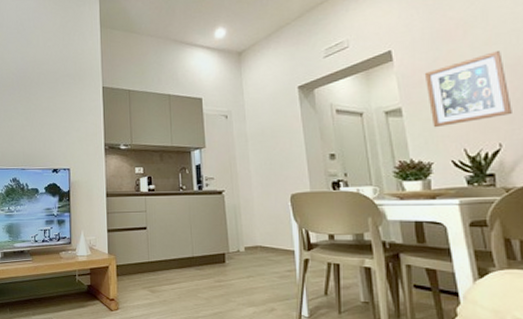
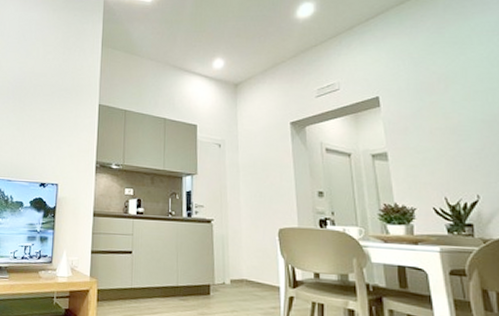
wall art: present [424,51,512,128] -> none [409,107,489,175]

